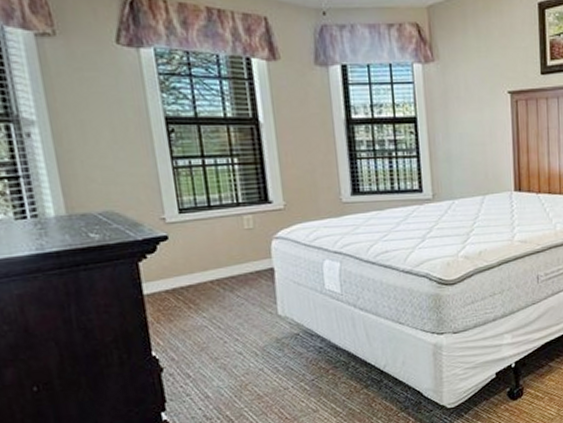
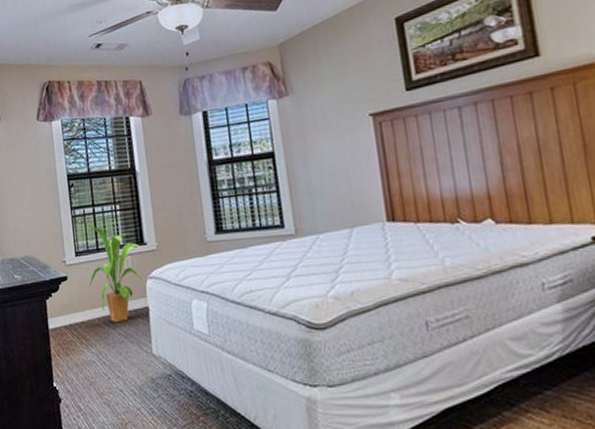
house plant: none [197,181,272,286] -> present [89,226,147,323]

